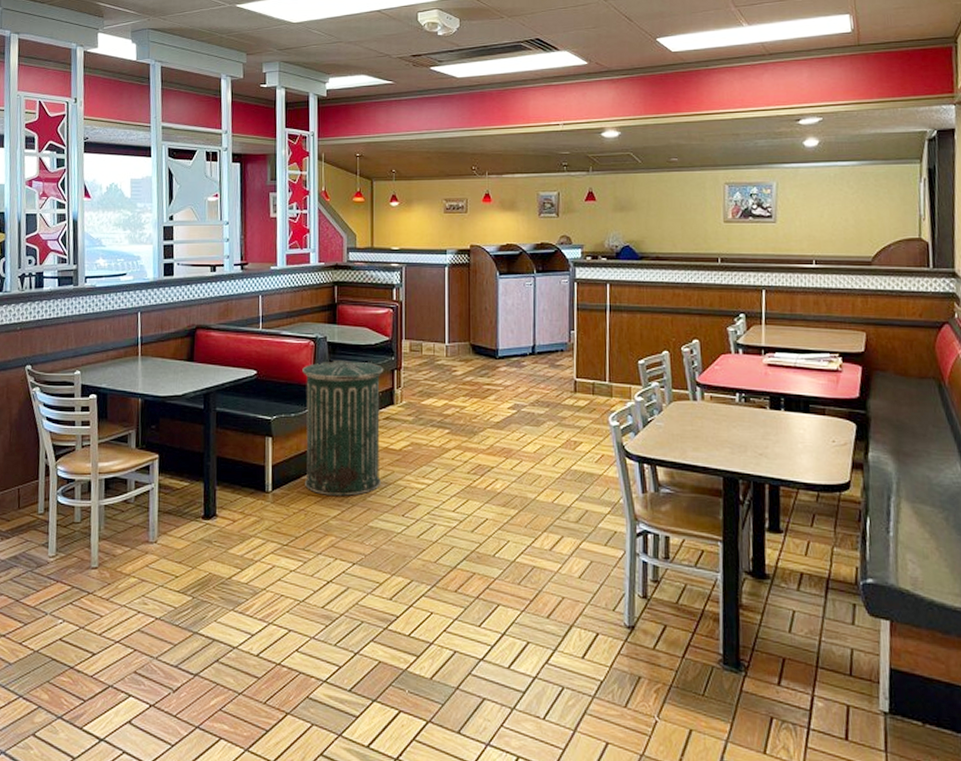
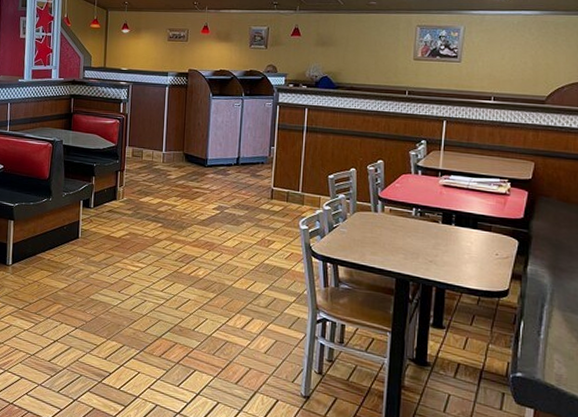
trash can: present [302,361,384,496] -> none [39,161,110,273]

